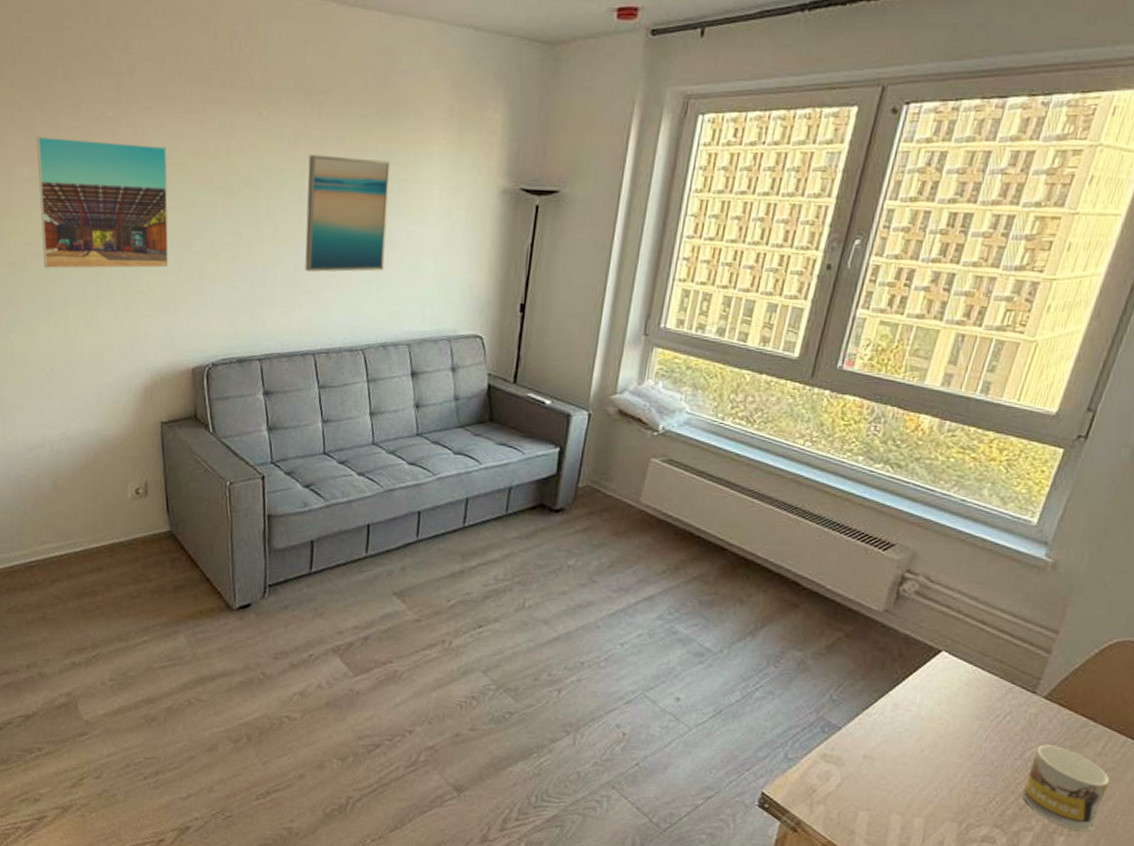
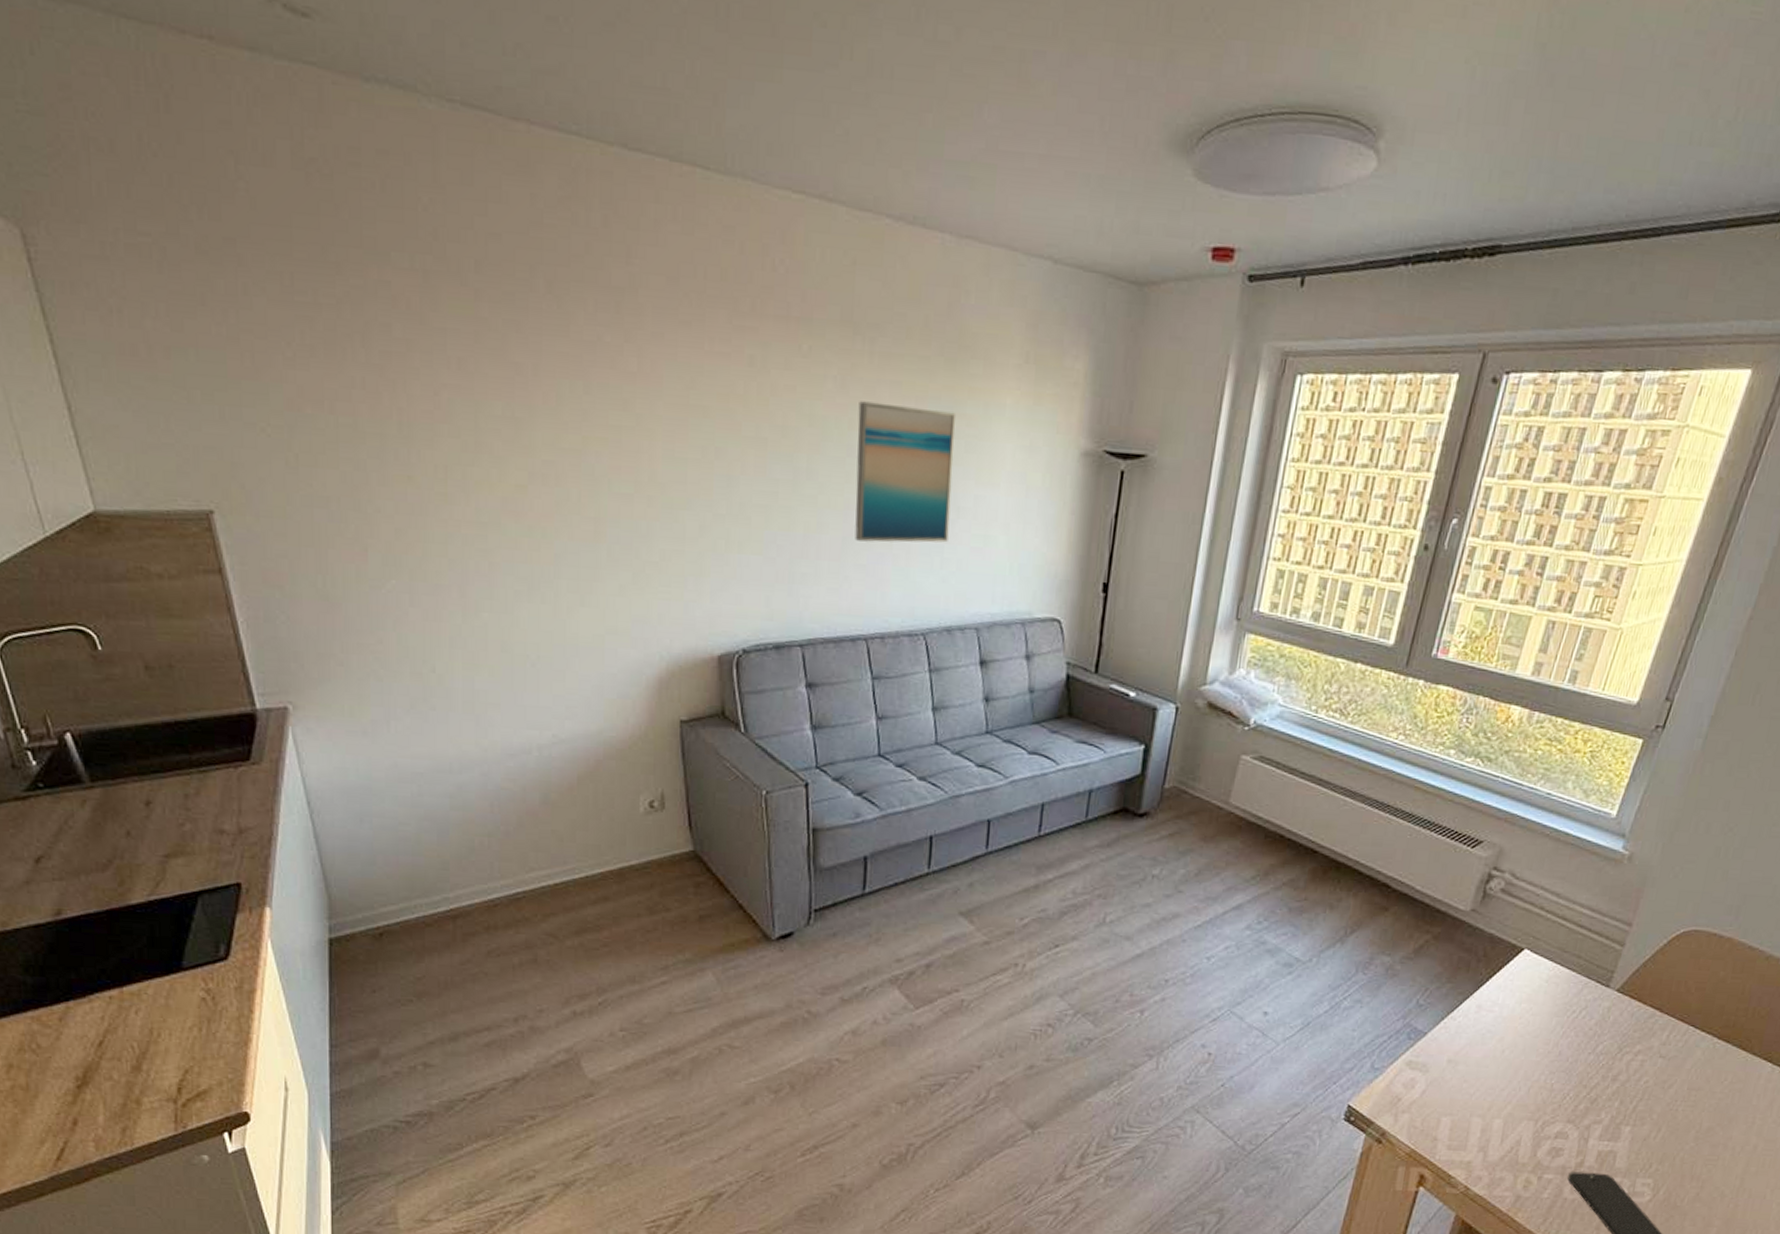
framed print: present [36,136,169,269] -> none [512,363,687,534]
mug: present [1022,744,1110,831] -> none [1593,1037,1673,1120]

